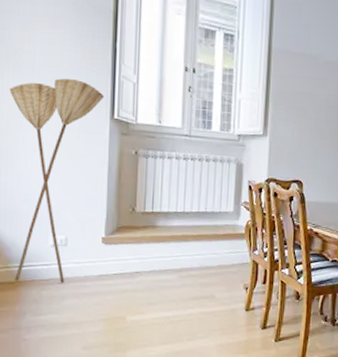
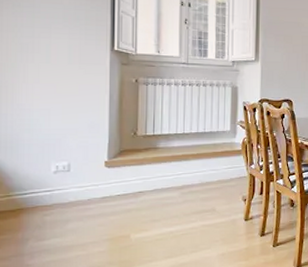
floor lamp: present [9,78,104,283] -> none [9,14,104,209]

